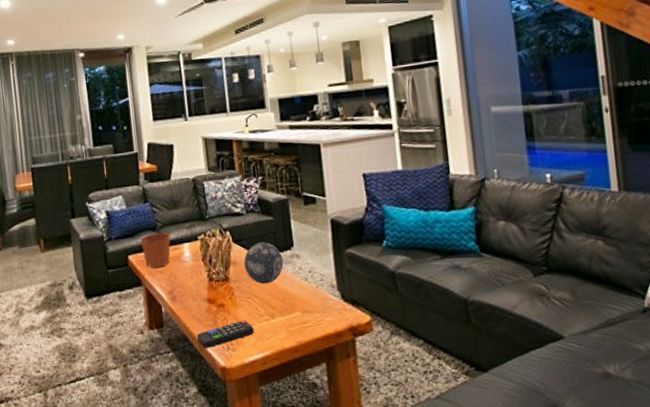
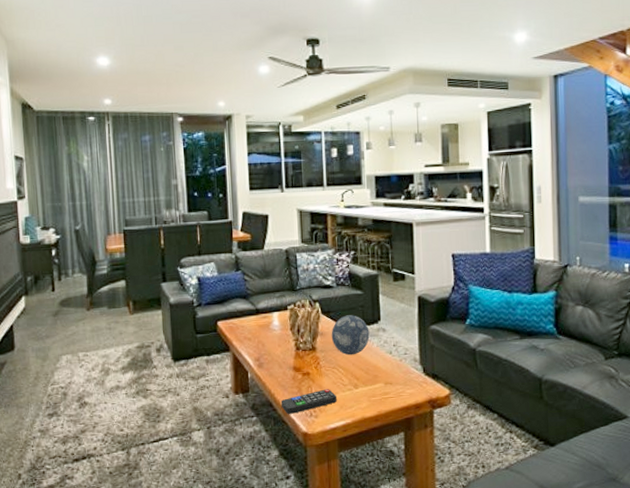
plant pot: present [140,224,171,269] -> none [231,292,260,336]

